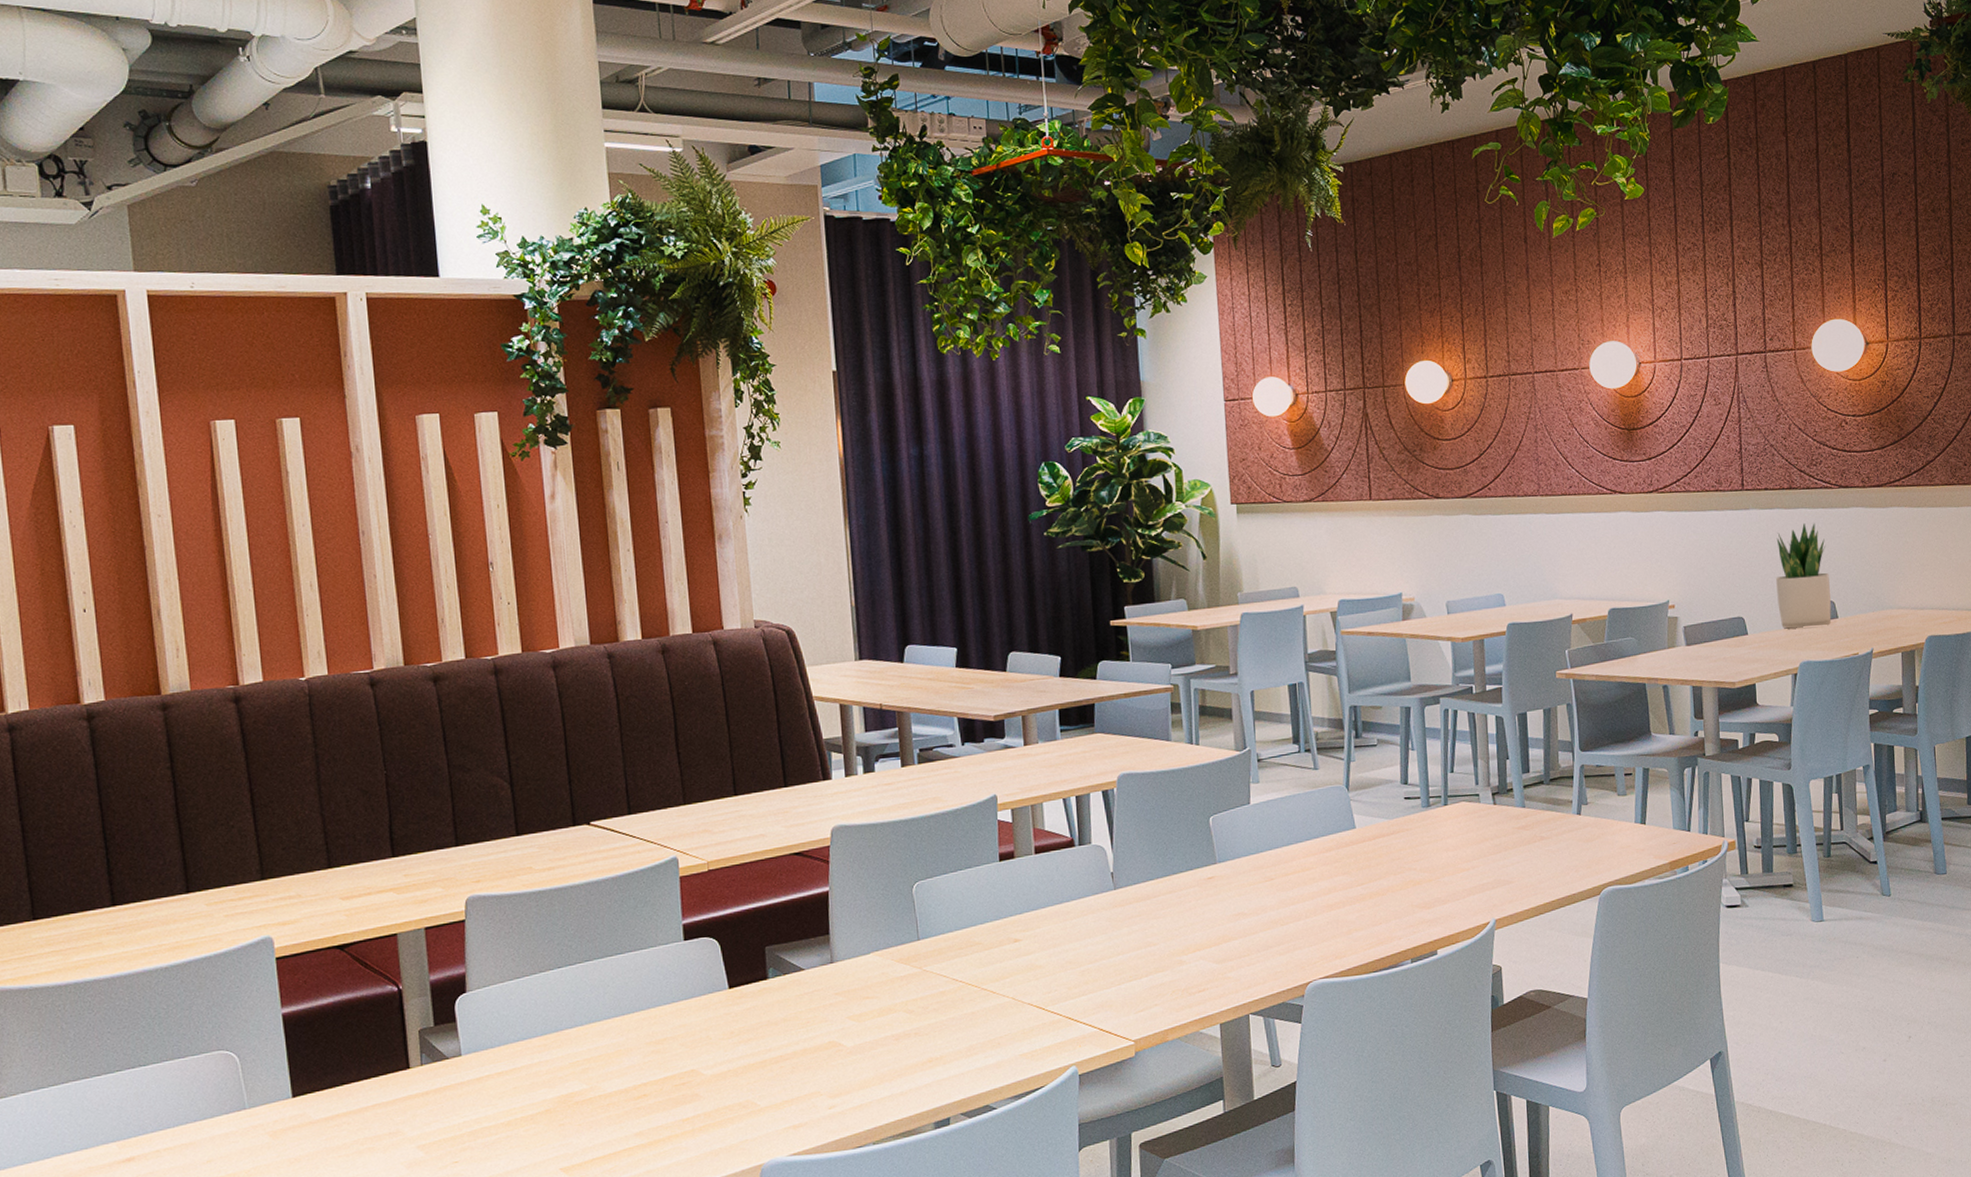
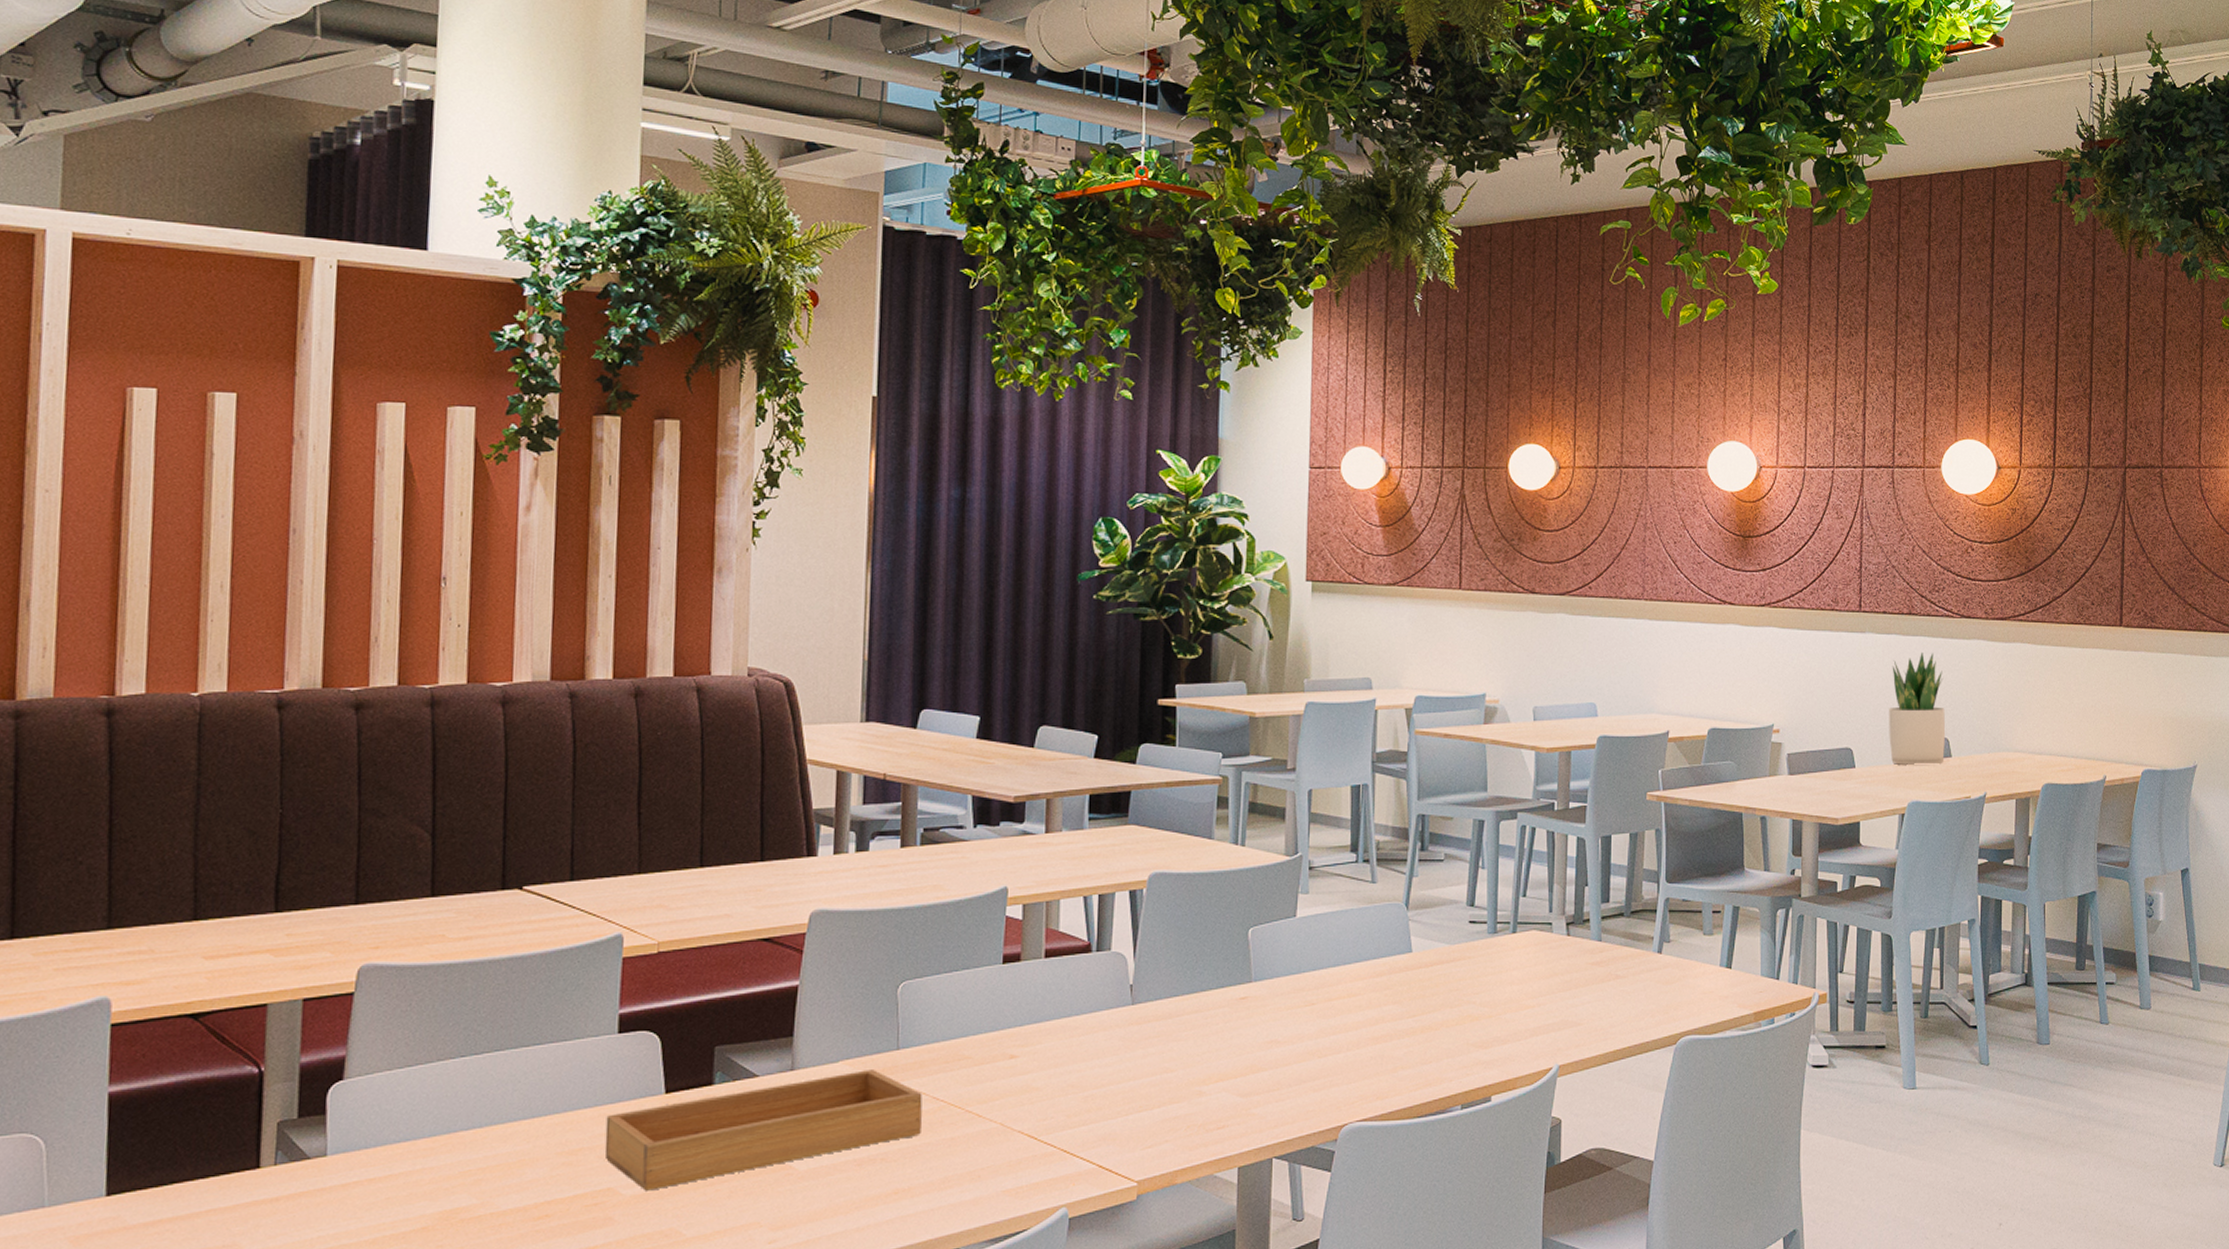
tray: none [683,958,946,1071] -> present [604,1070,922,1191]

